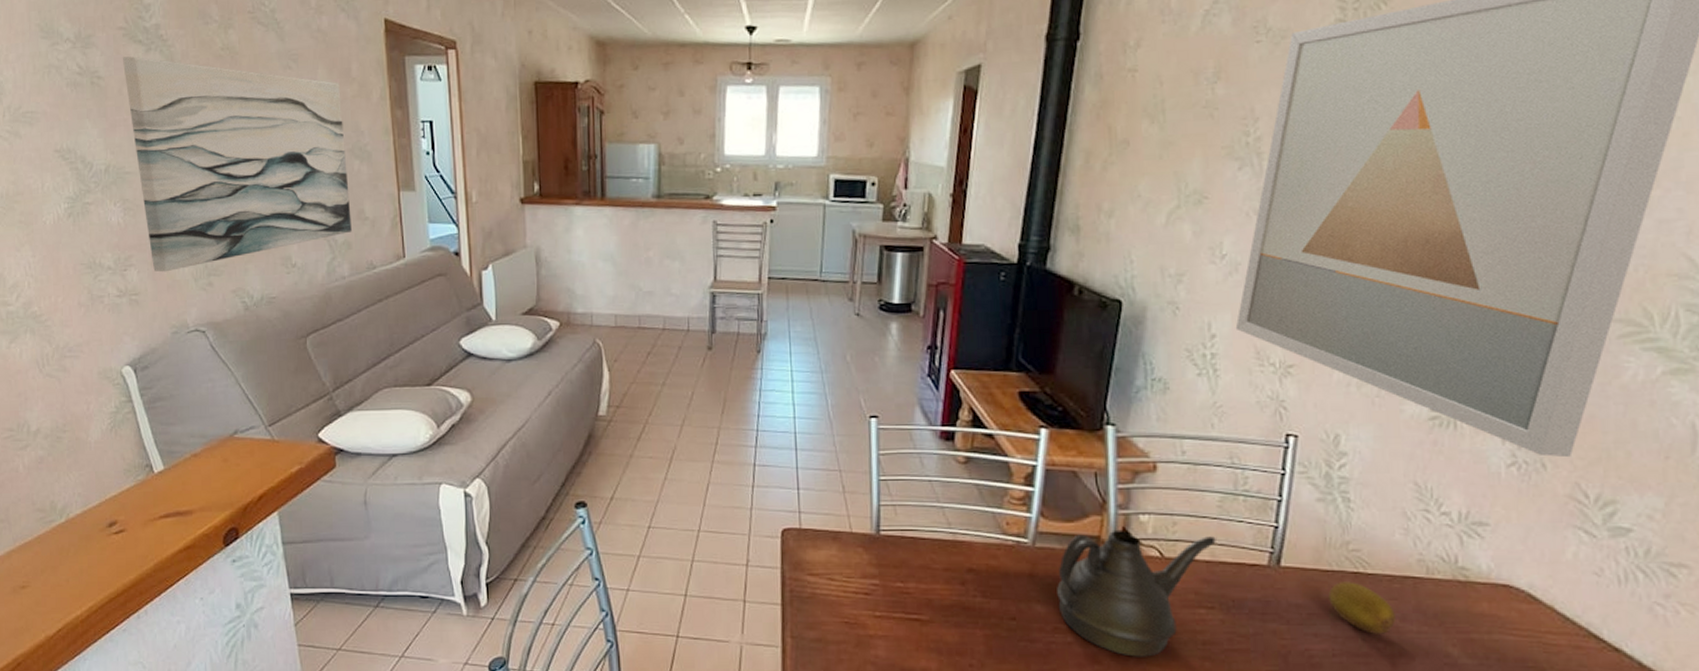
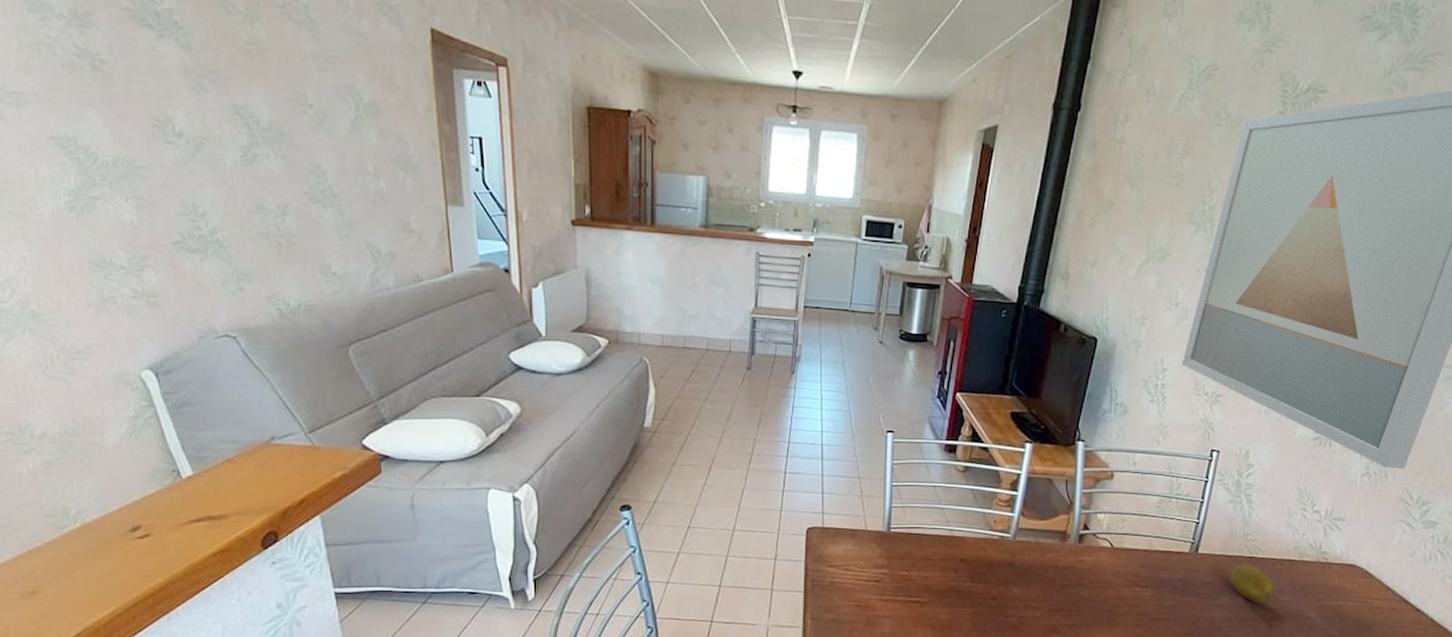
wall art: present [122,56,352,272] -> none [129,41,396,275]
teapot: present [1057,529,1216,657] -> none [1030,526,1153,626]

